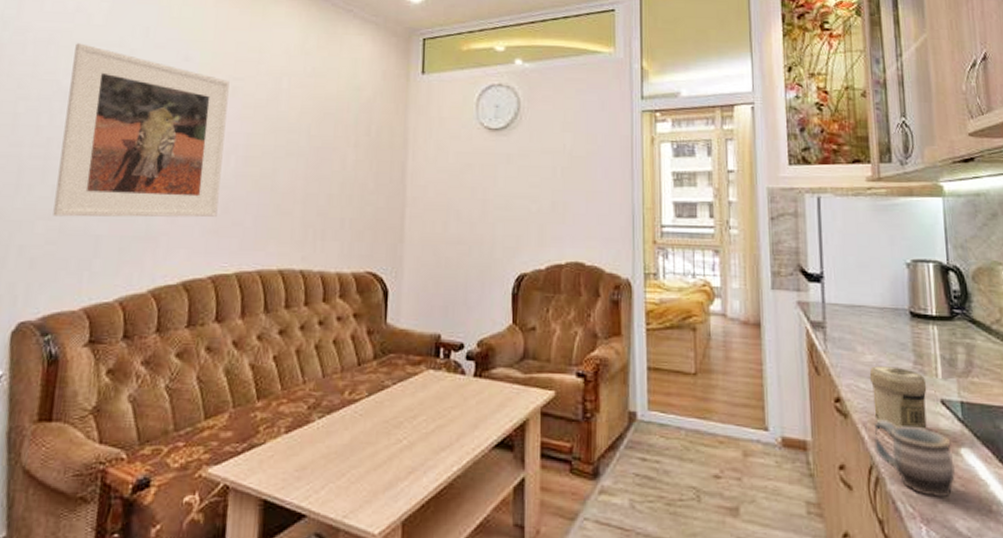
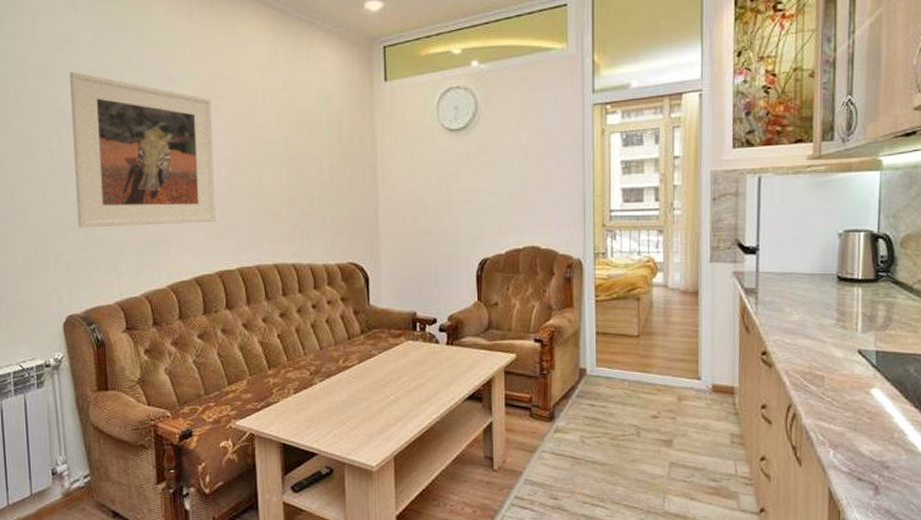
jar: present [869,366,927,429] -> none [794,324,847,375]
mug: present [874,421,956,498] -> none [794,369,865,428]

